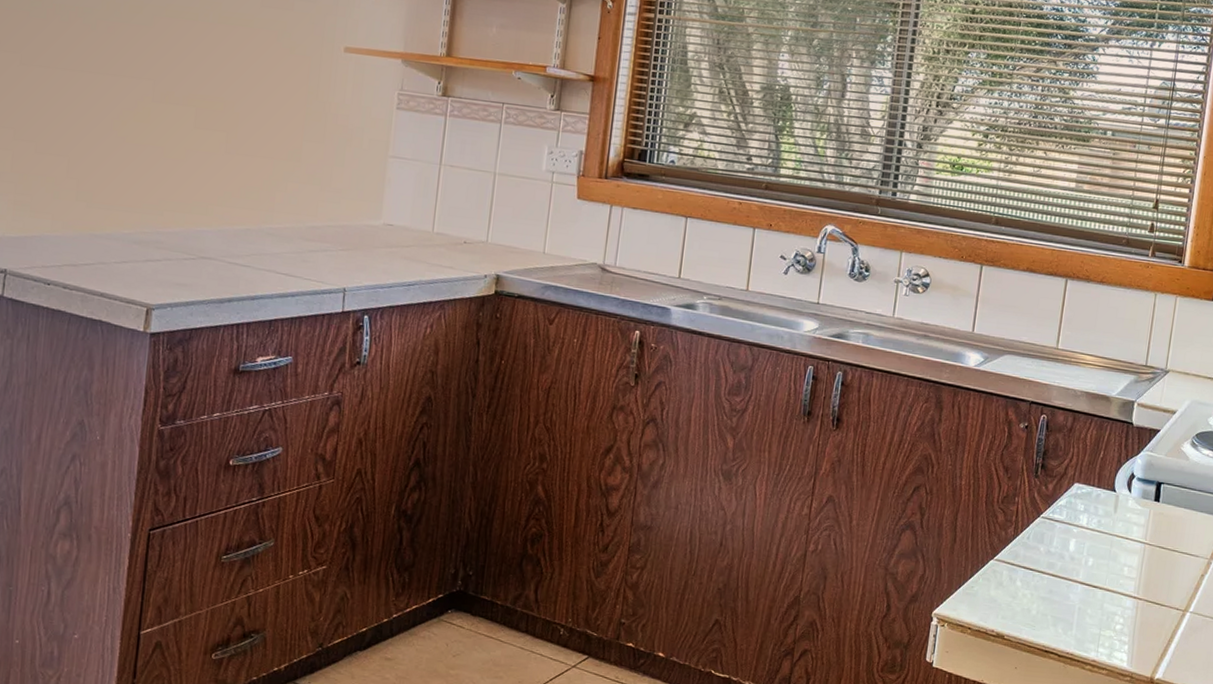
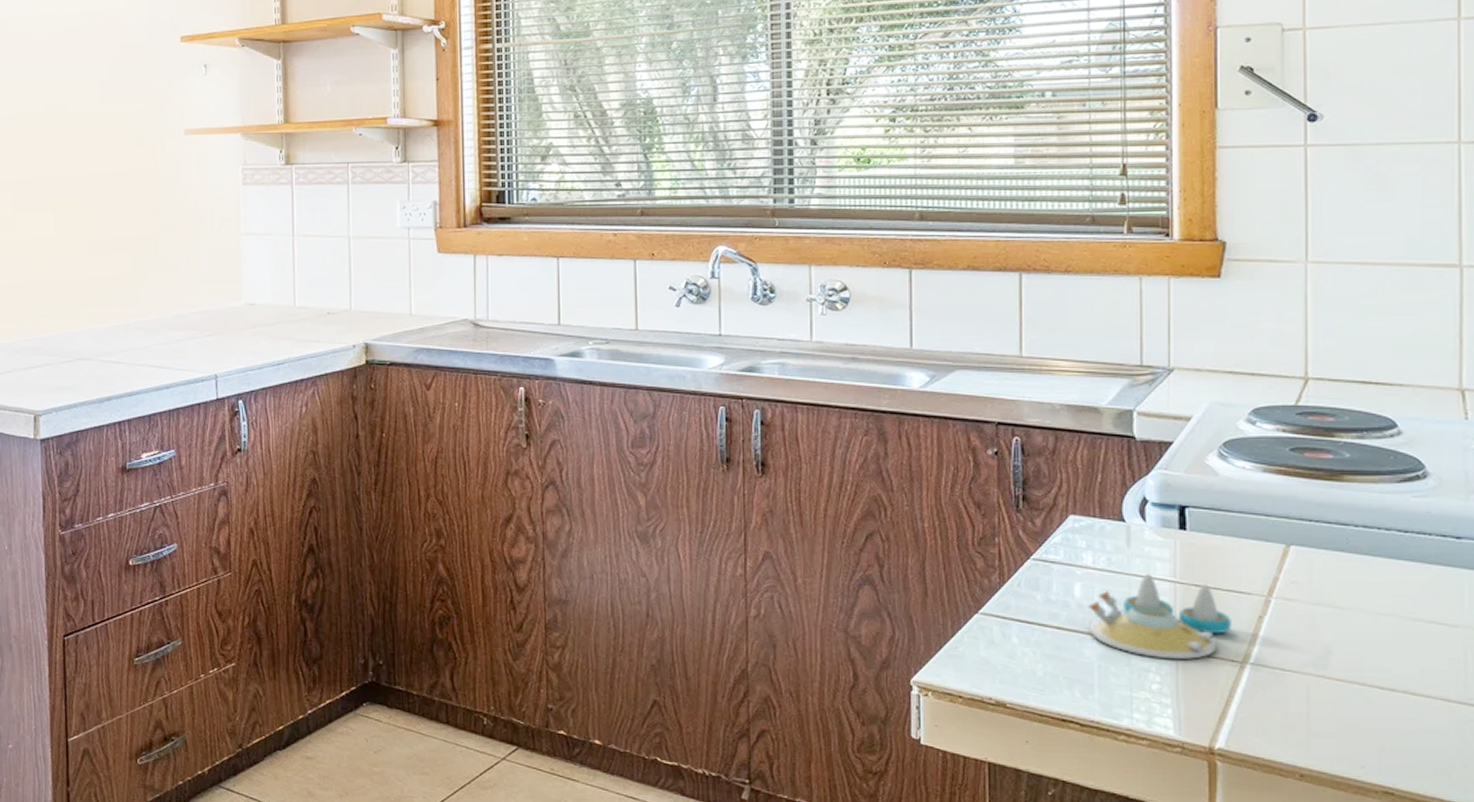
salt and pepper shaker set: none [1076,534,1182,607] -> present [1088,573,1231,660]

